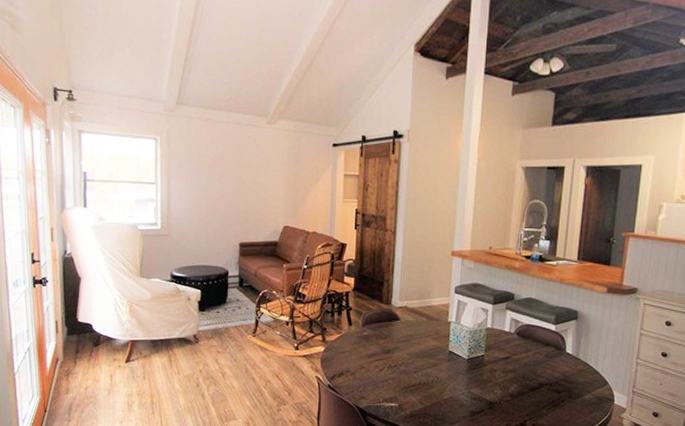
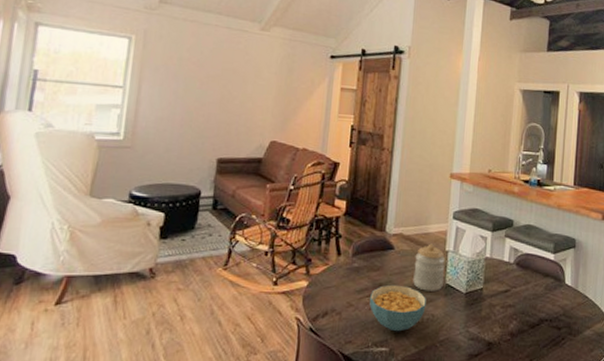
cereal bowl: none [379,350,431,391] -> present [369,284,426,332]
jar: none [418,315,449,357] -> present [413,243,446,291]

